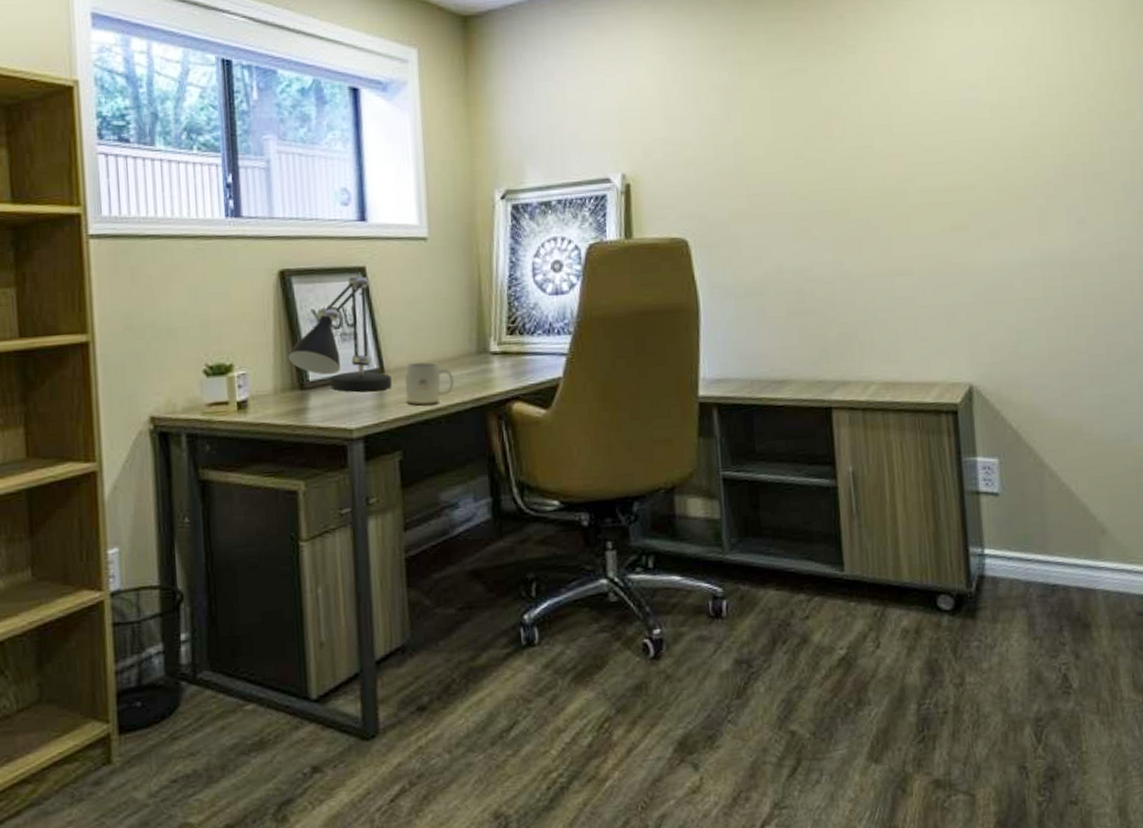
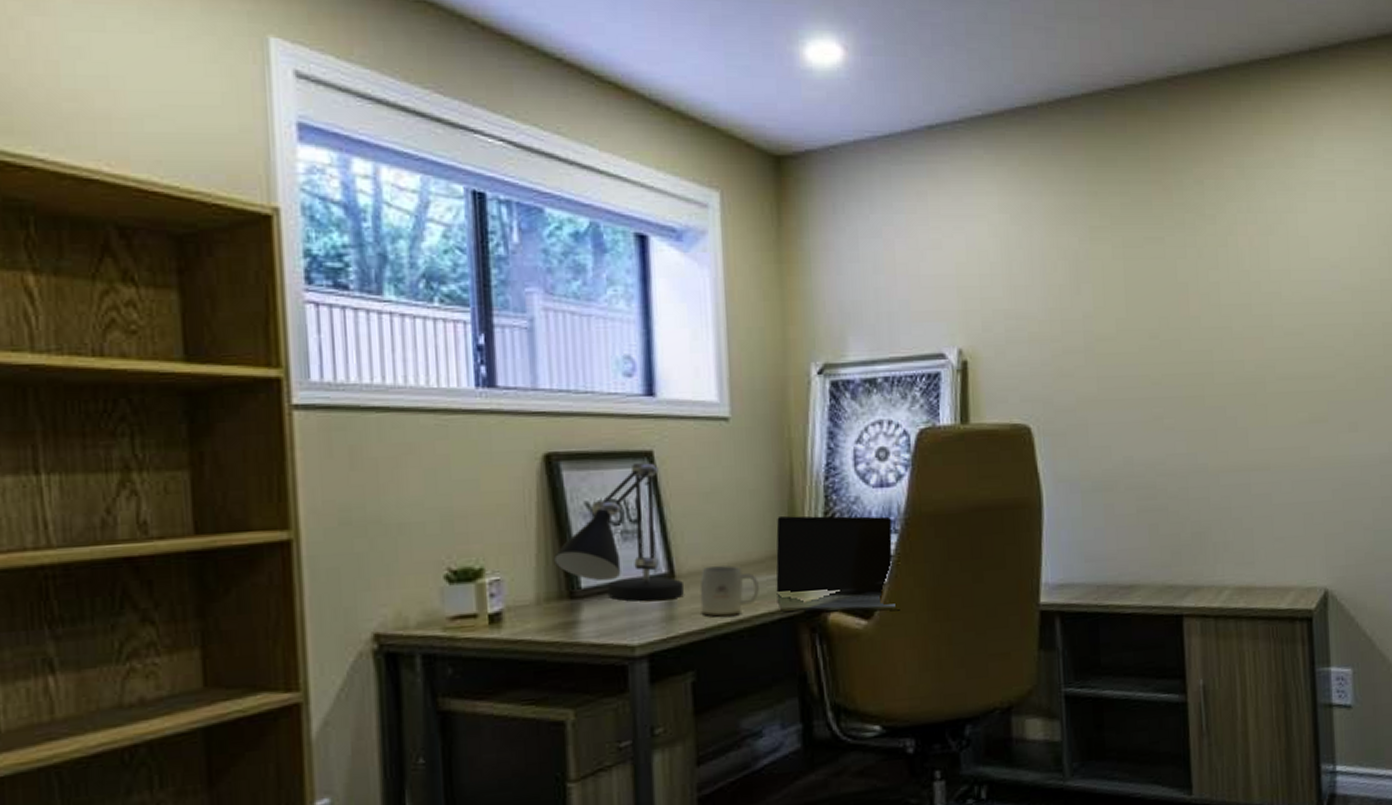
laptop: none [467,320,574,402] -> present [776,516,900,612]

